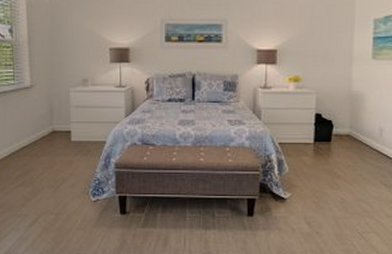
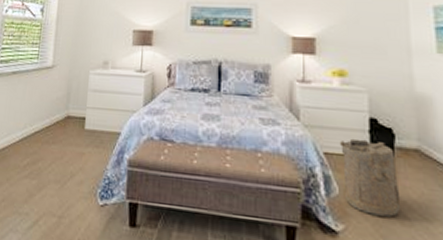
laundry hamper: none [291,130,333,184] -> present [339,138,401,217]

